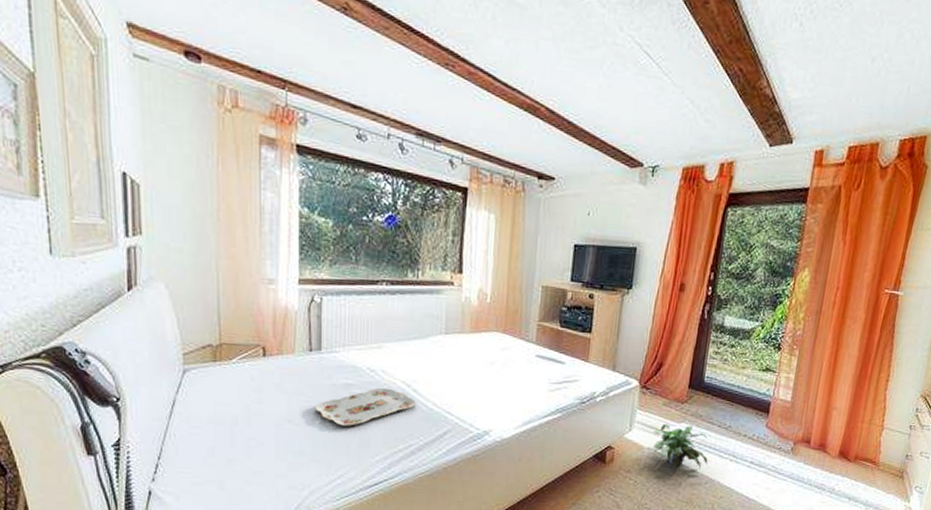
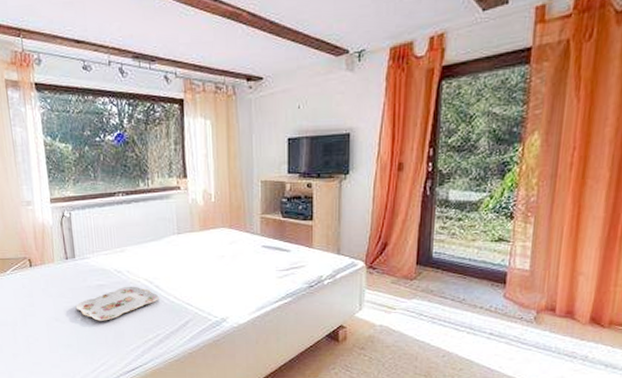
potted plant: present [652,424,708,469] -> none [383,301,444,343]

